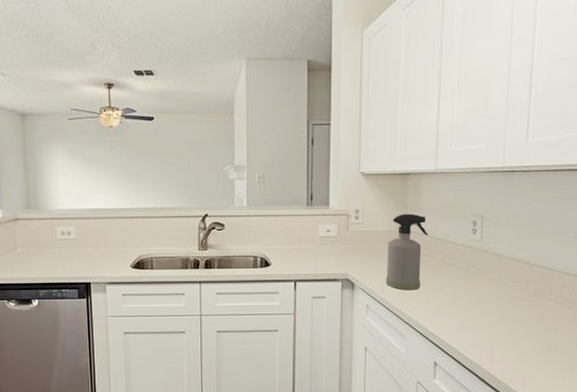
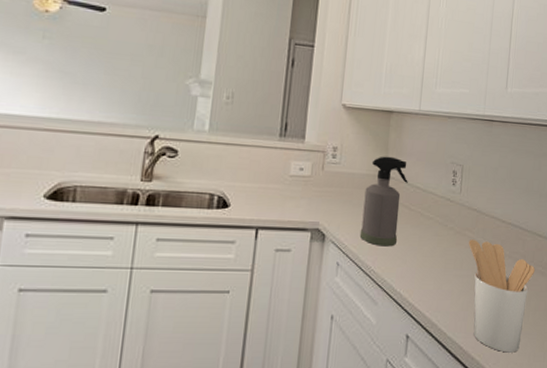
utensil holder: none [491,281,563,376] -> present [468,239,535,353]

